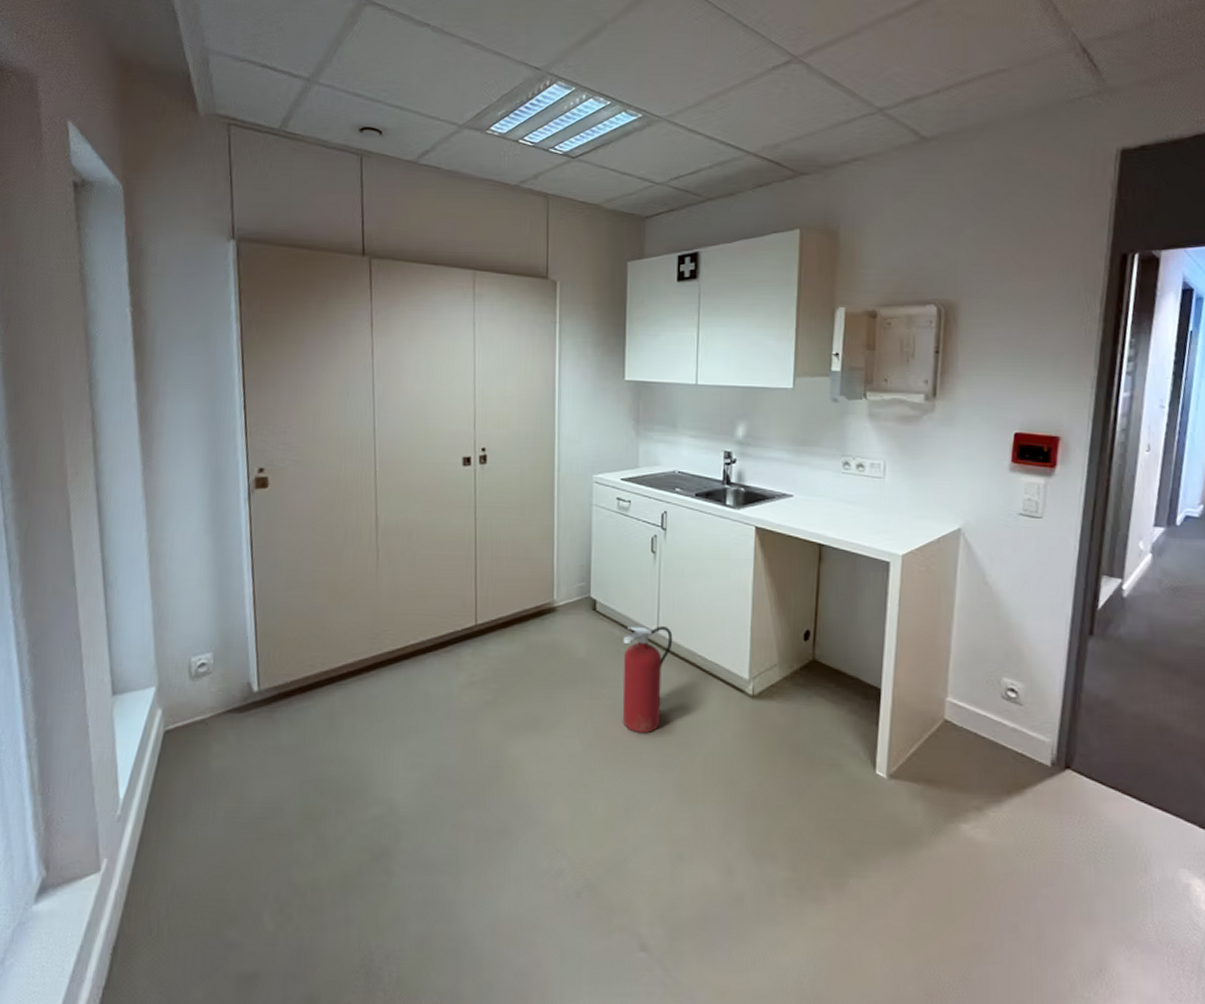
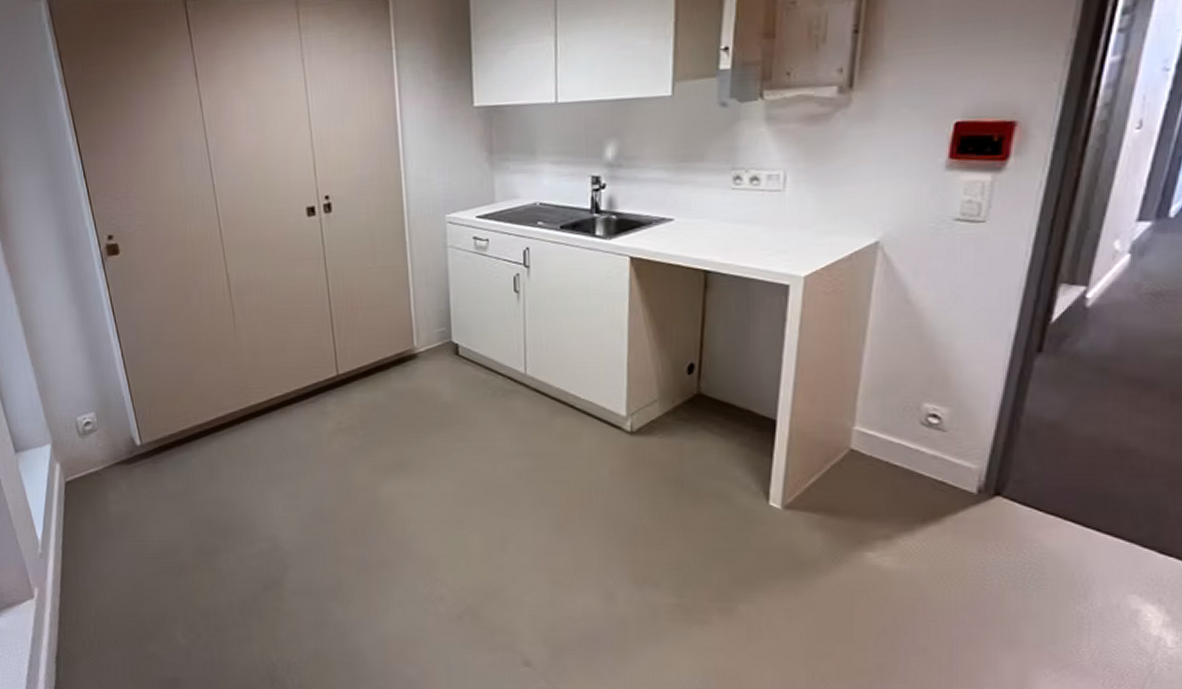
fire extinguisher: present [622,625,673,734] -> none [488,366,542,472]

